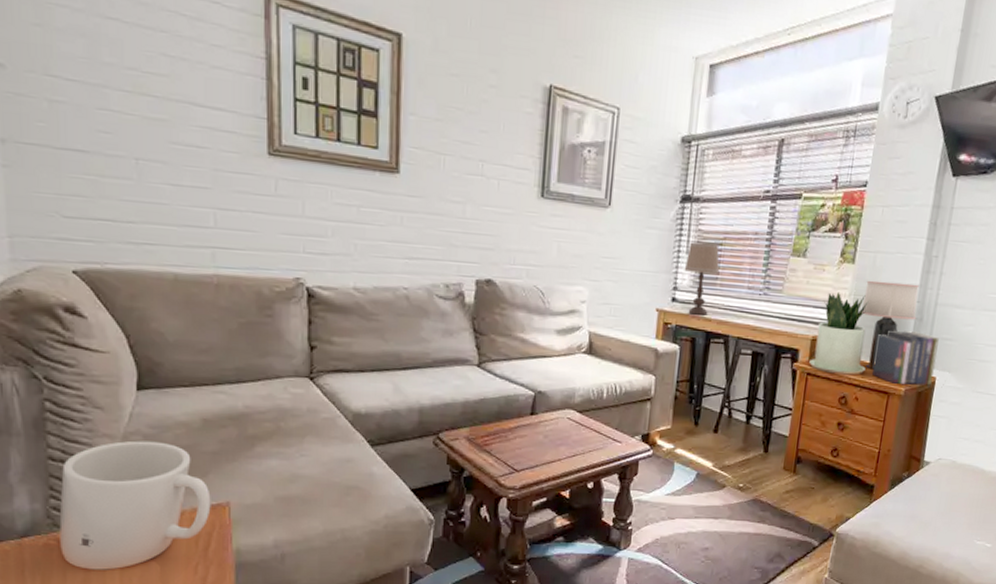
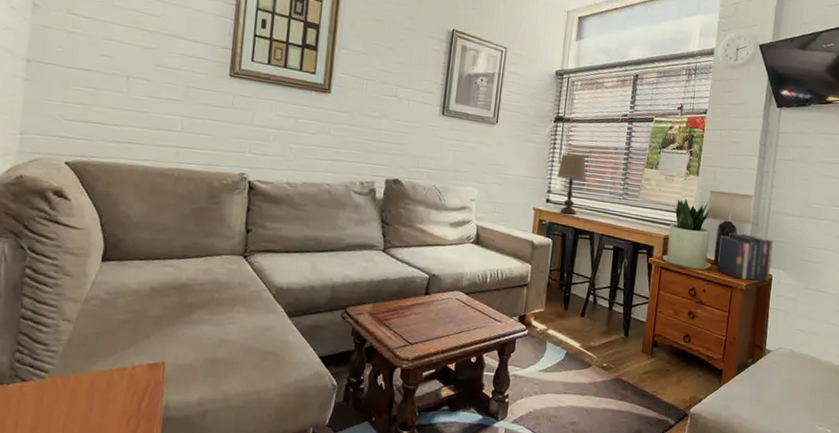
mug: present [59,440,211,570] -> none [17,304,150,420]

